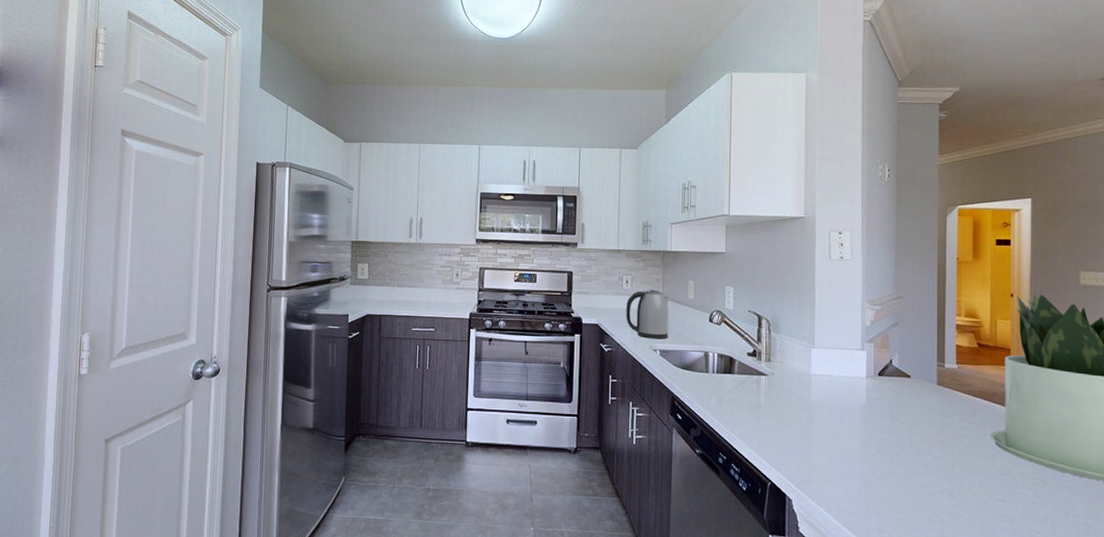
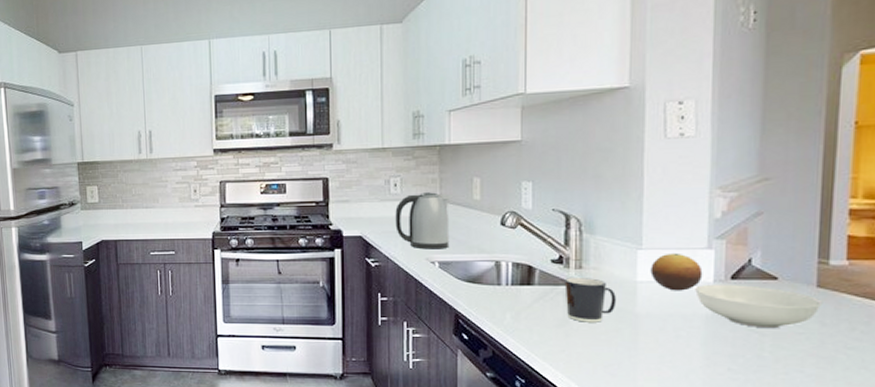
mug: none [757,368,796,408] -> present [564,277,616,322]
fruit: none [821,352,858,384] -> present [650,252,703,291]
bowl: none [853,379,942,418] -> present [695,284,823,329]

